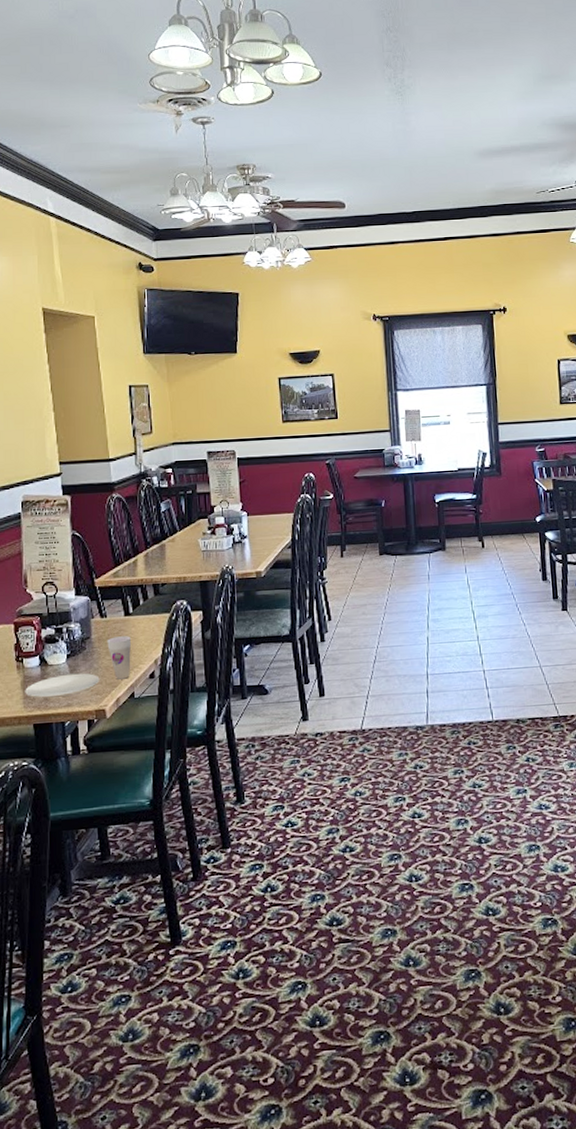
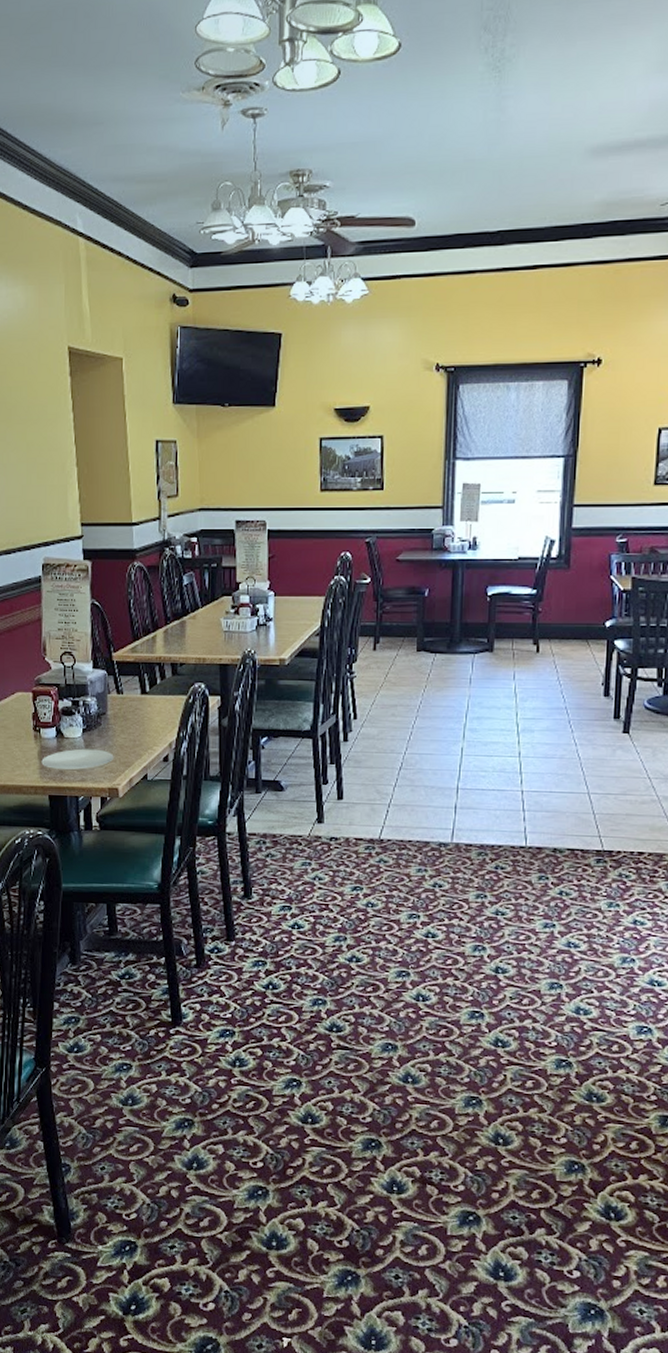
cup: present [107,636,131,680] -> none [122,715,146,760]

